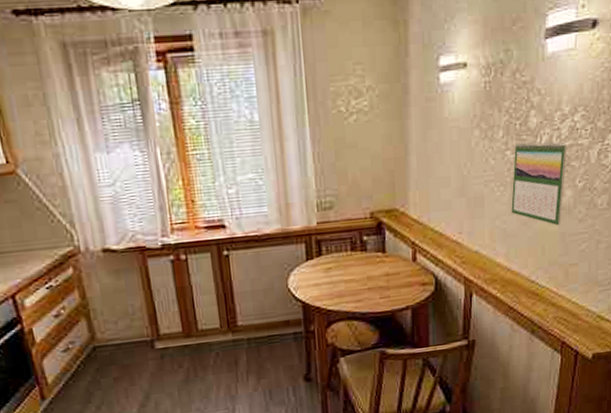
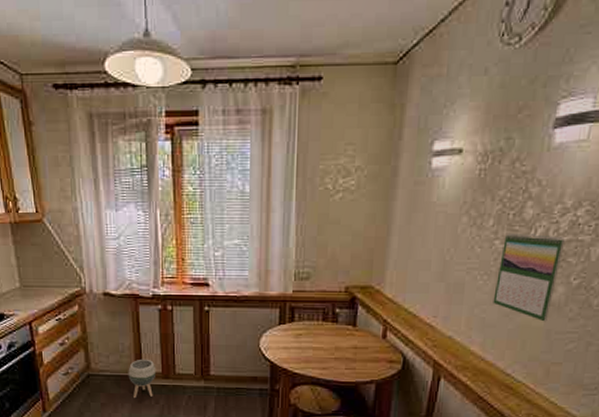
planter: none [142,318,176,366] -> present [128,359,157,399]

